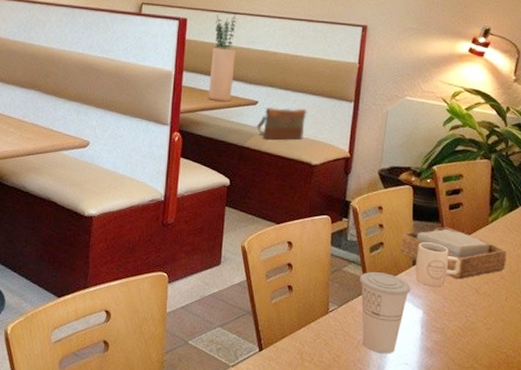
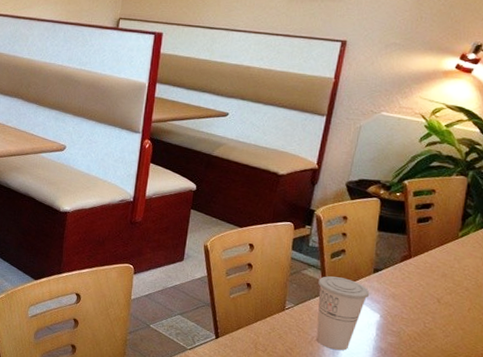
vase: present [208,14,237,102] -> none [179,29,213,113]
shoulder bag: present [256,107,307,141] -> none [225,119,277,151]
napkin holder: present [400,227,507,280] -> none [361,239,475,289]
mug: present [415,242,460,287] -> none [375,252,424,295]

